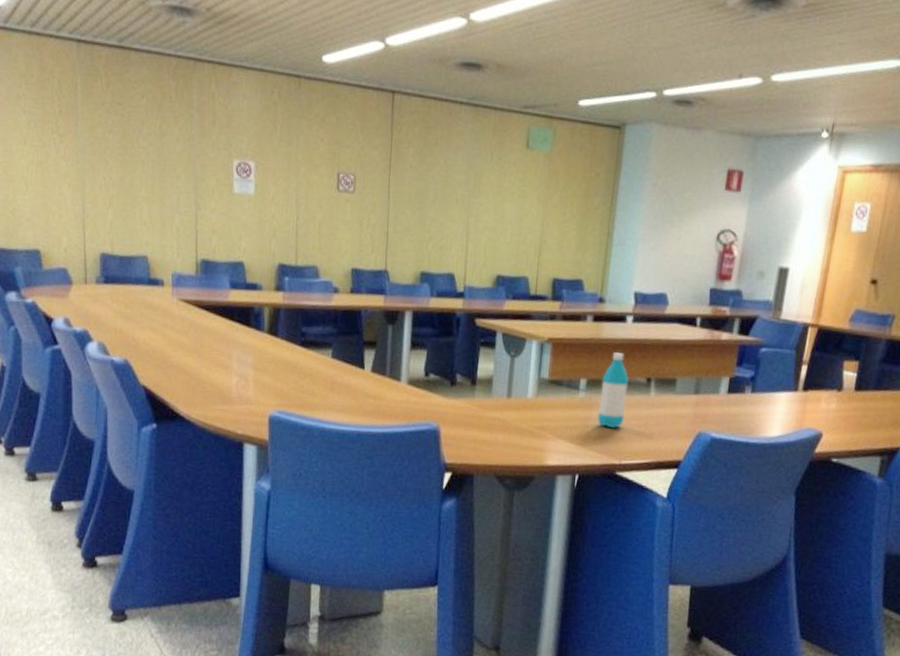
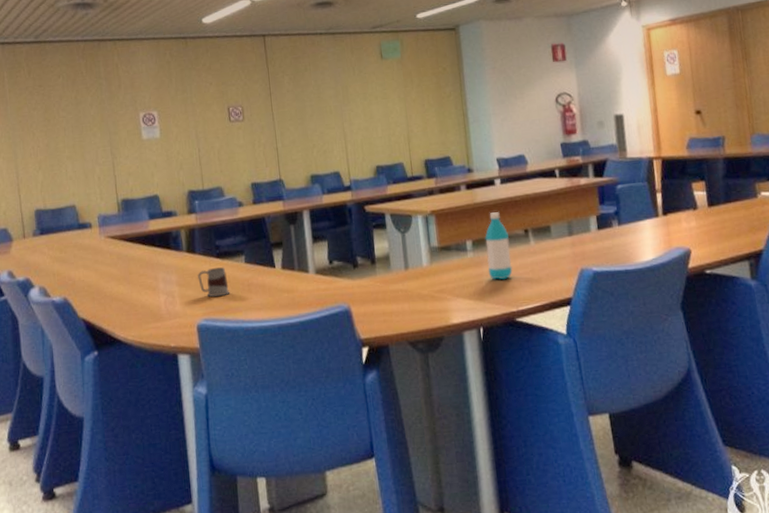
mug: none [277,356,311,390] -> present [198,267,230,297]

